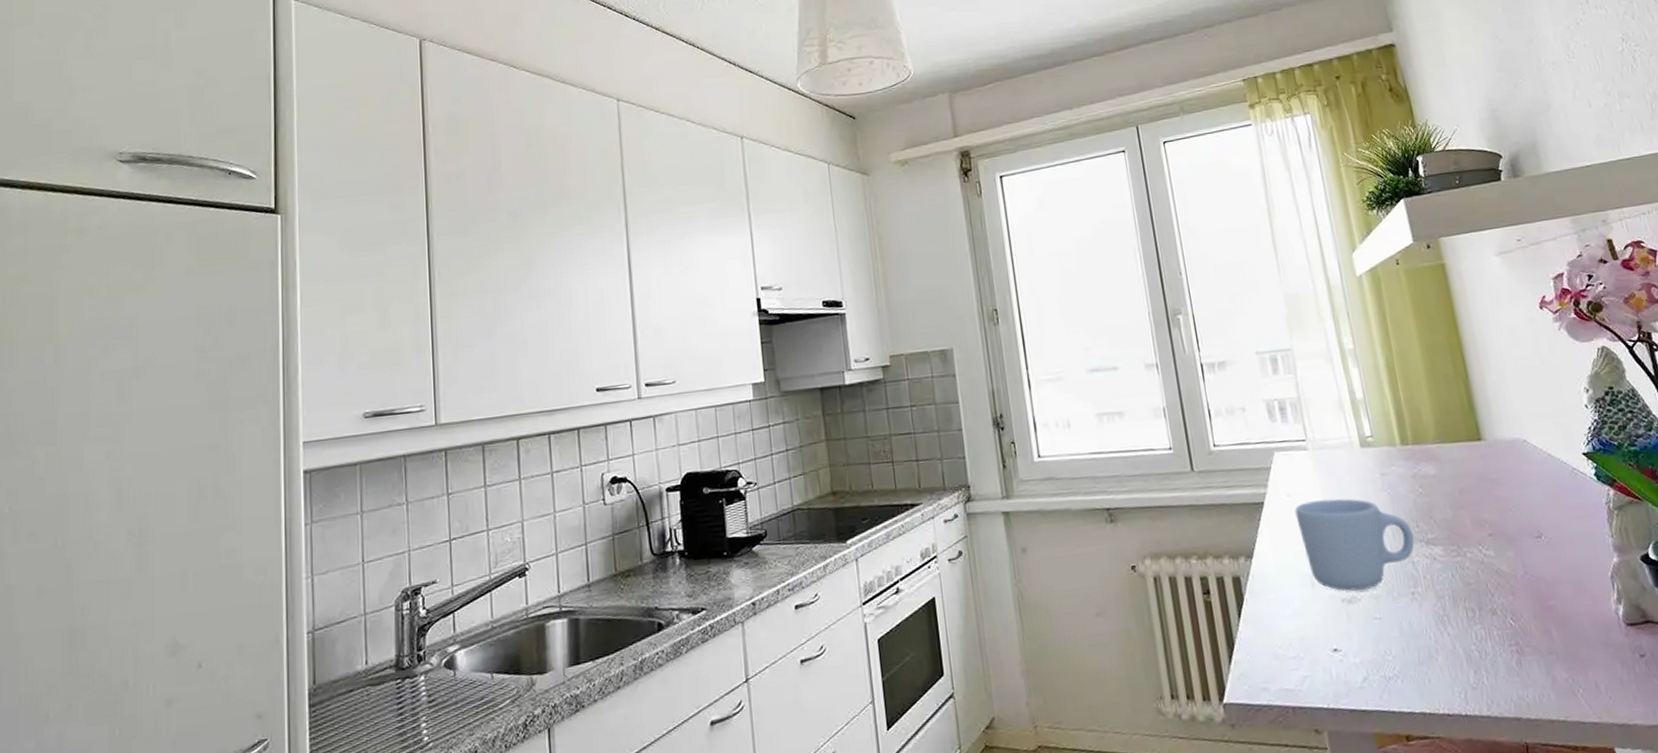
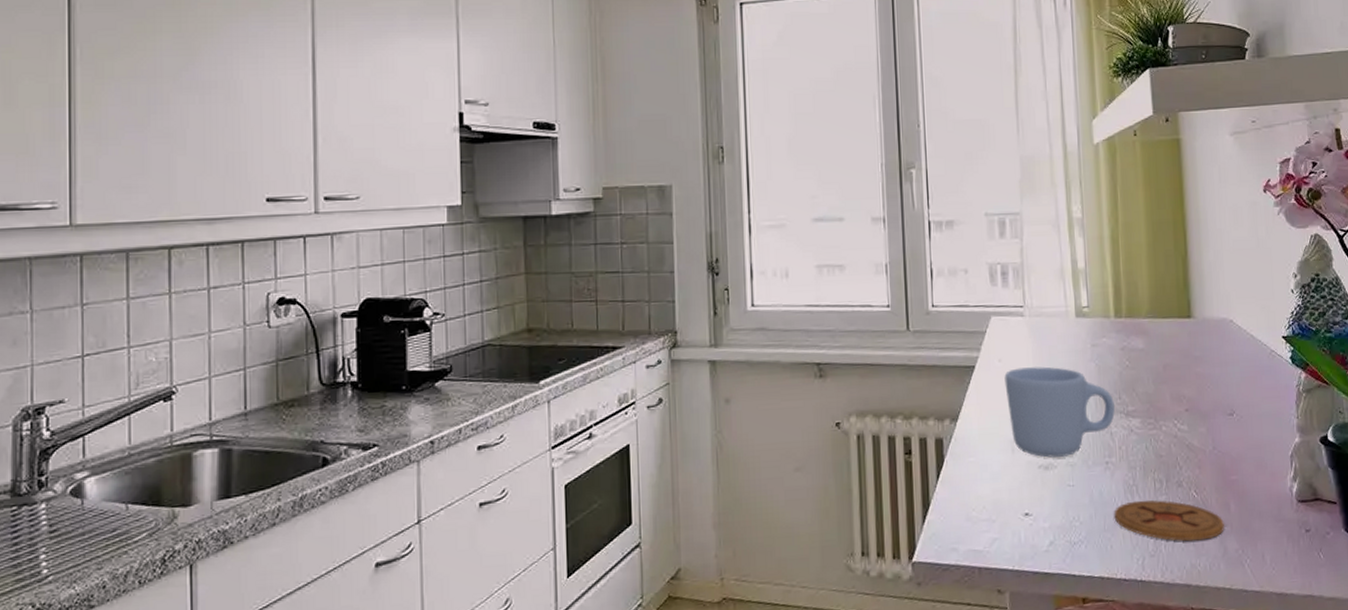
coaster: none [1427,629,1550,672] -> present [1114,500,1224,541]

